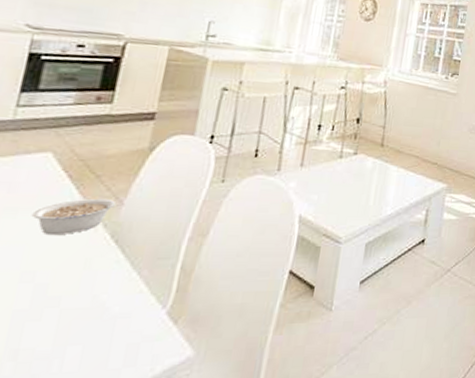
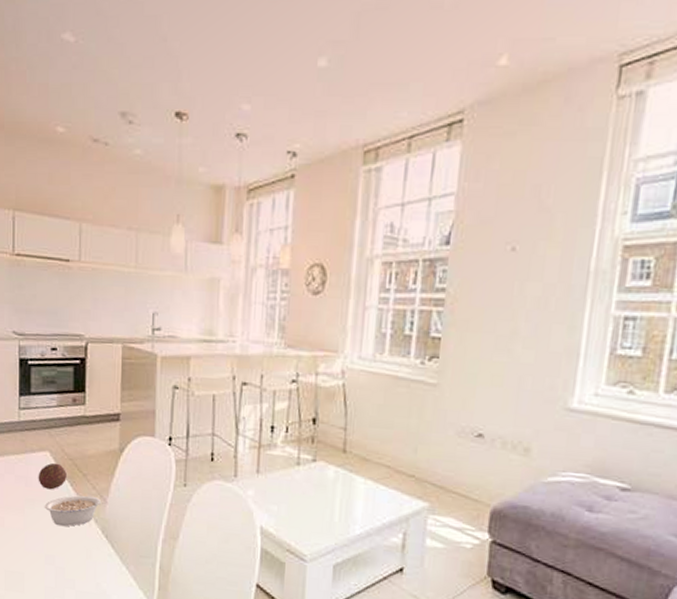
fruit: none [28,164,73,195] -> present [38,462,67,490]

